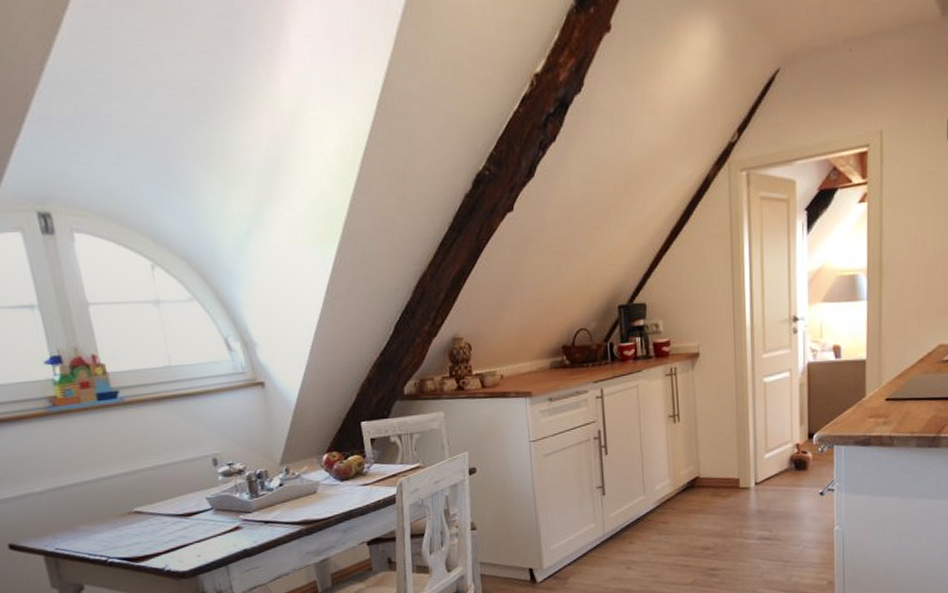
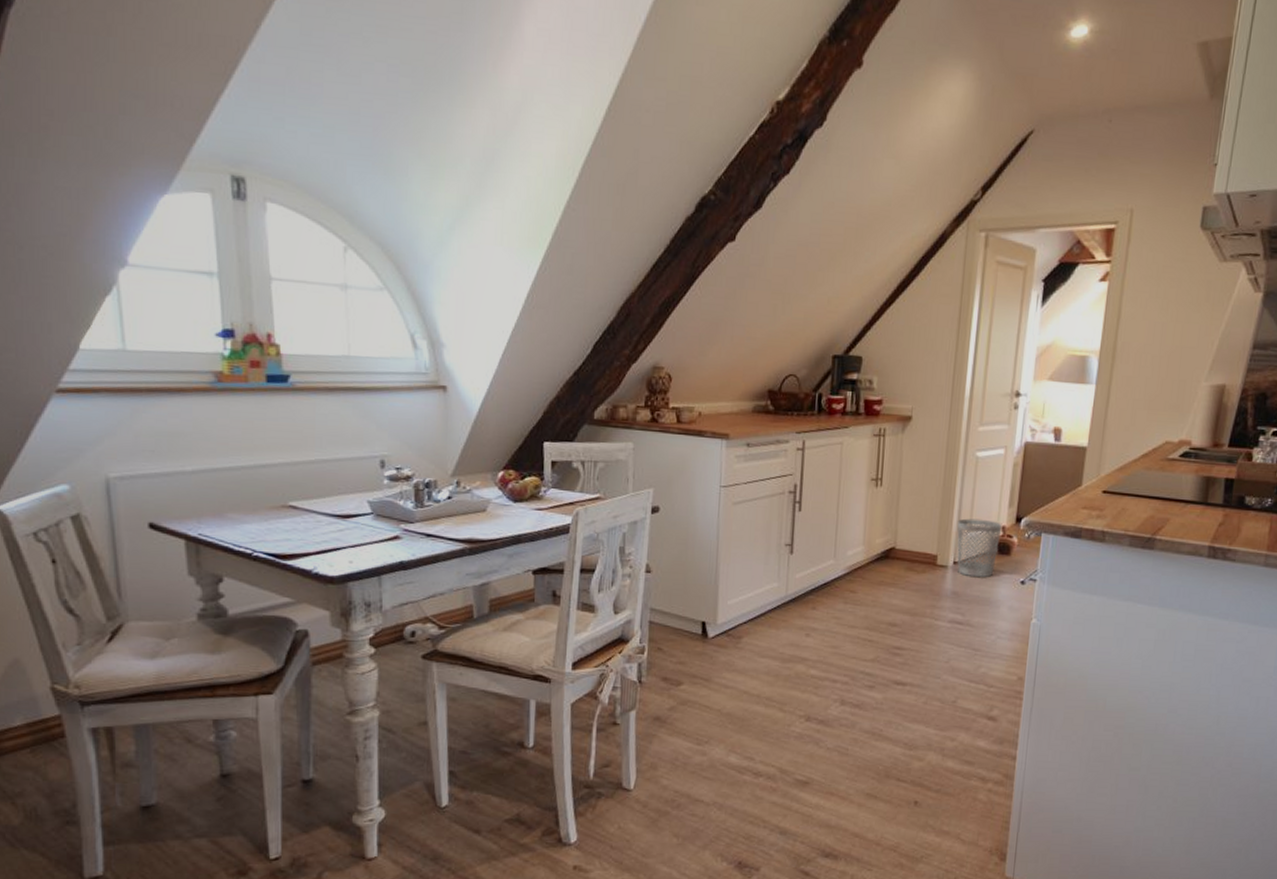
wastebasket: none [754,440,796,495] -> present [957,518,1002,578]

